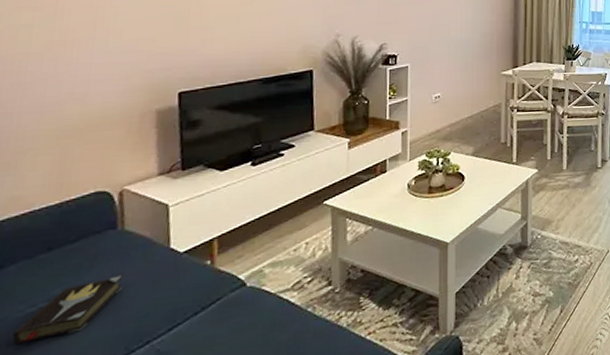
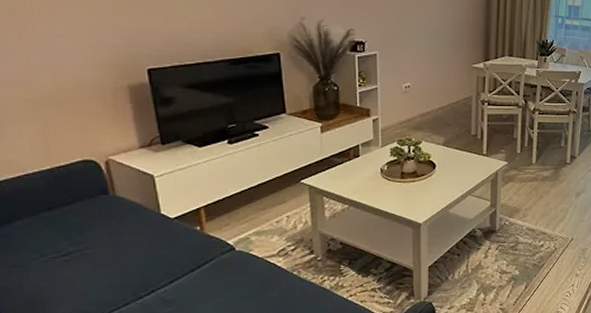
hardback book: present [12,275,122,345] -> none [31,235,122,287]

